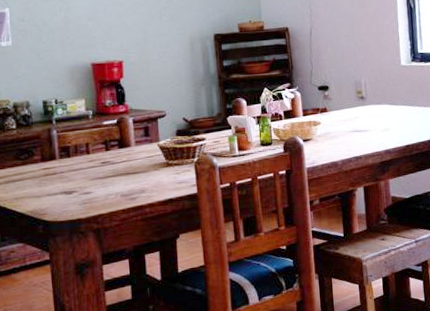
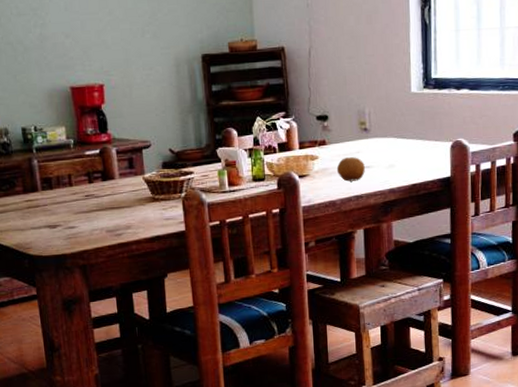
fruit: none [337,122,363,144] -> present [336,157,365,182]

